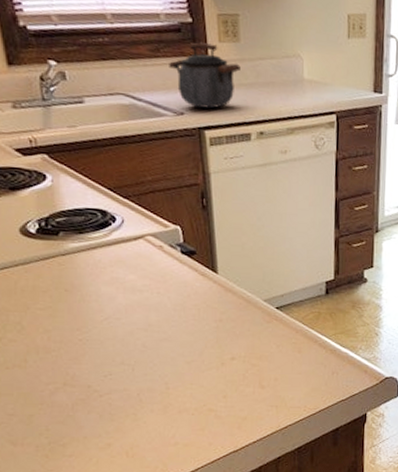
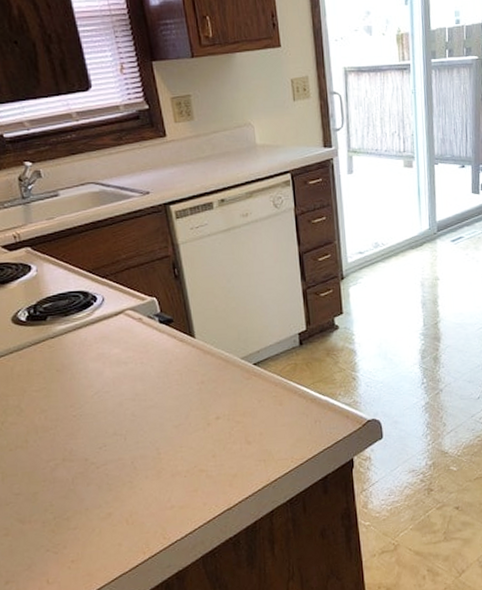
kettle: present [169,42,240,109] -> none [131,125,197,185]

